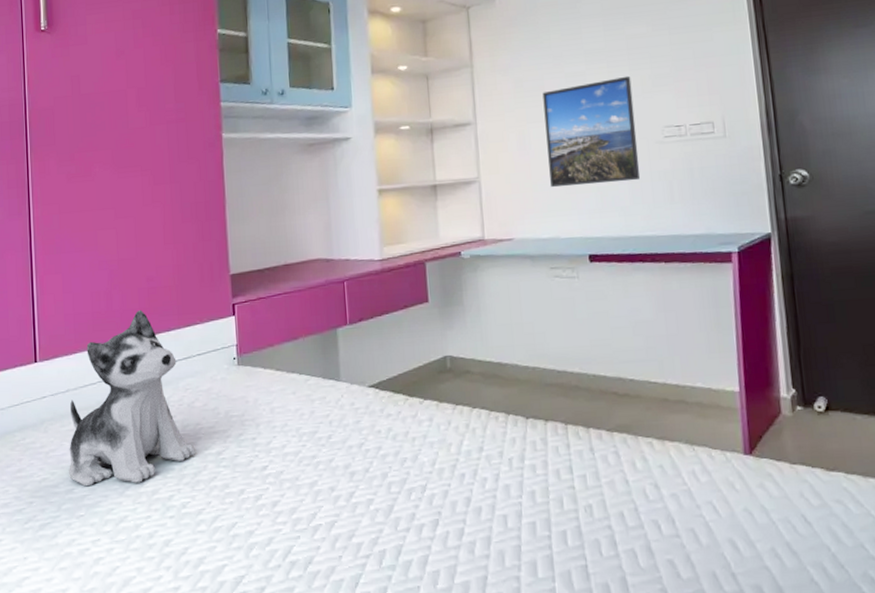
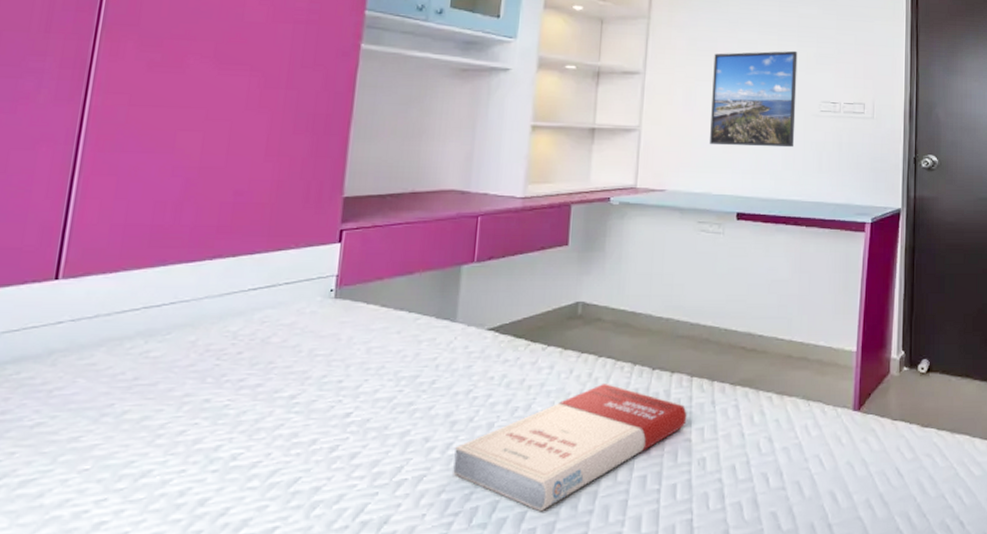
plush toy: present [69,309,195,487] -> none [77,227,262,434]
book: none [356,434,567,556] -> present [451,384,687,512]

